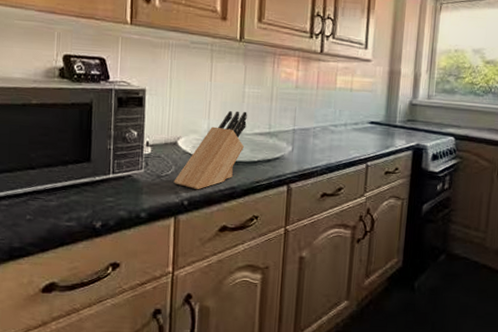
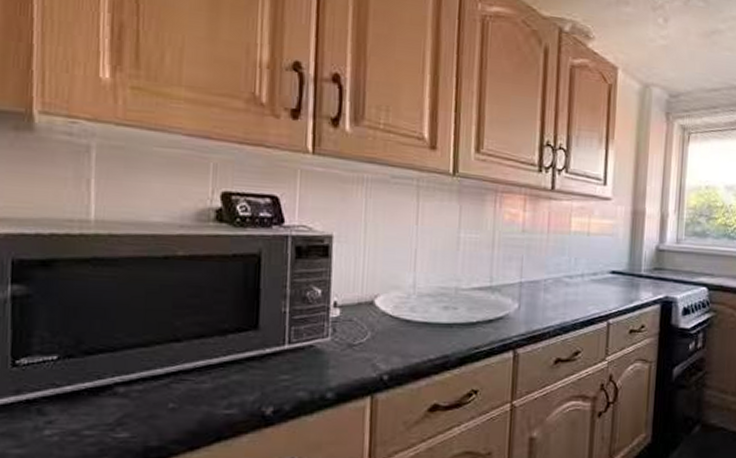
knife block: present [173,110,247,190] -> none [370,260,463,361]

